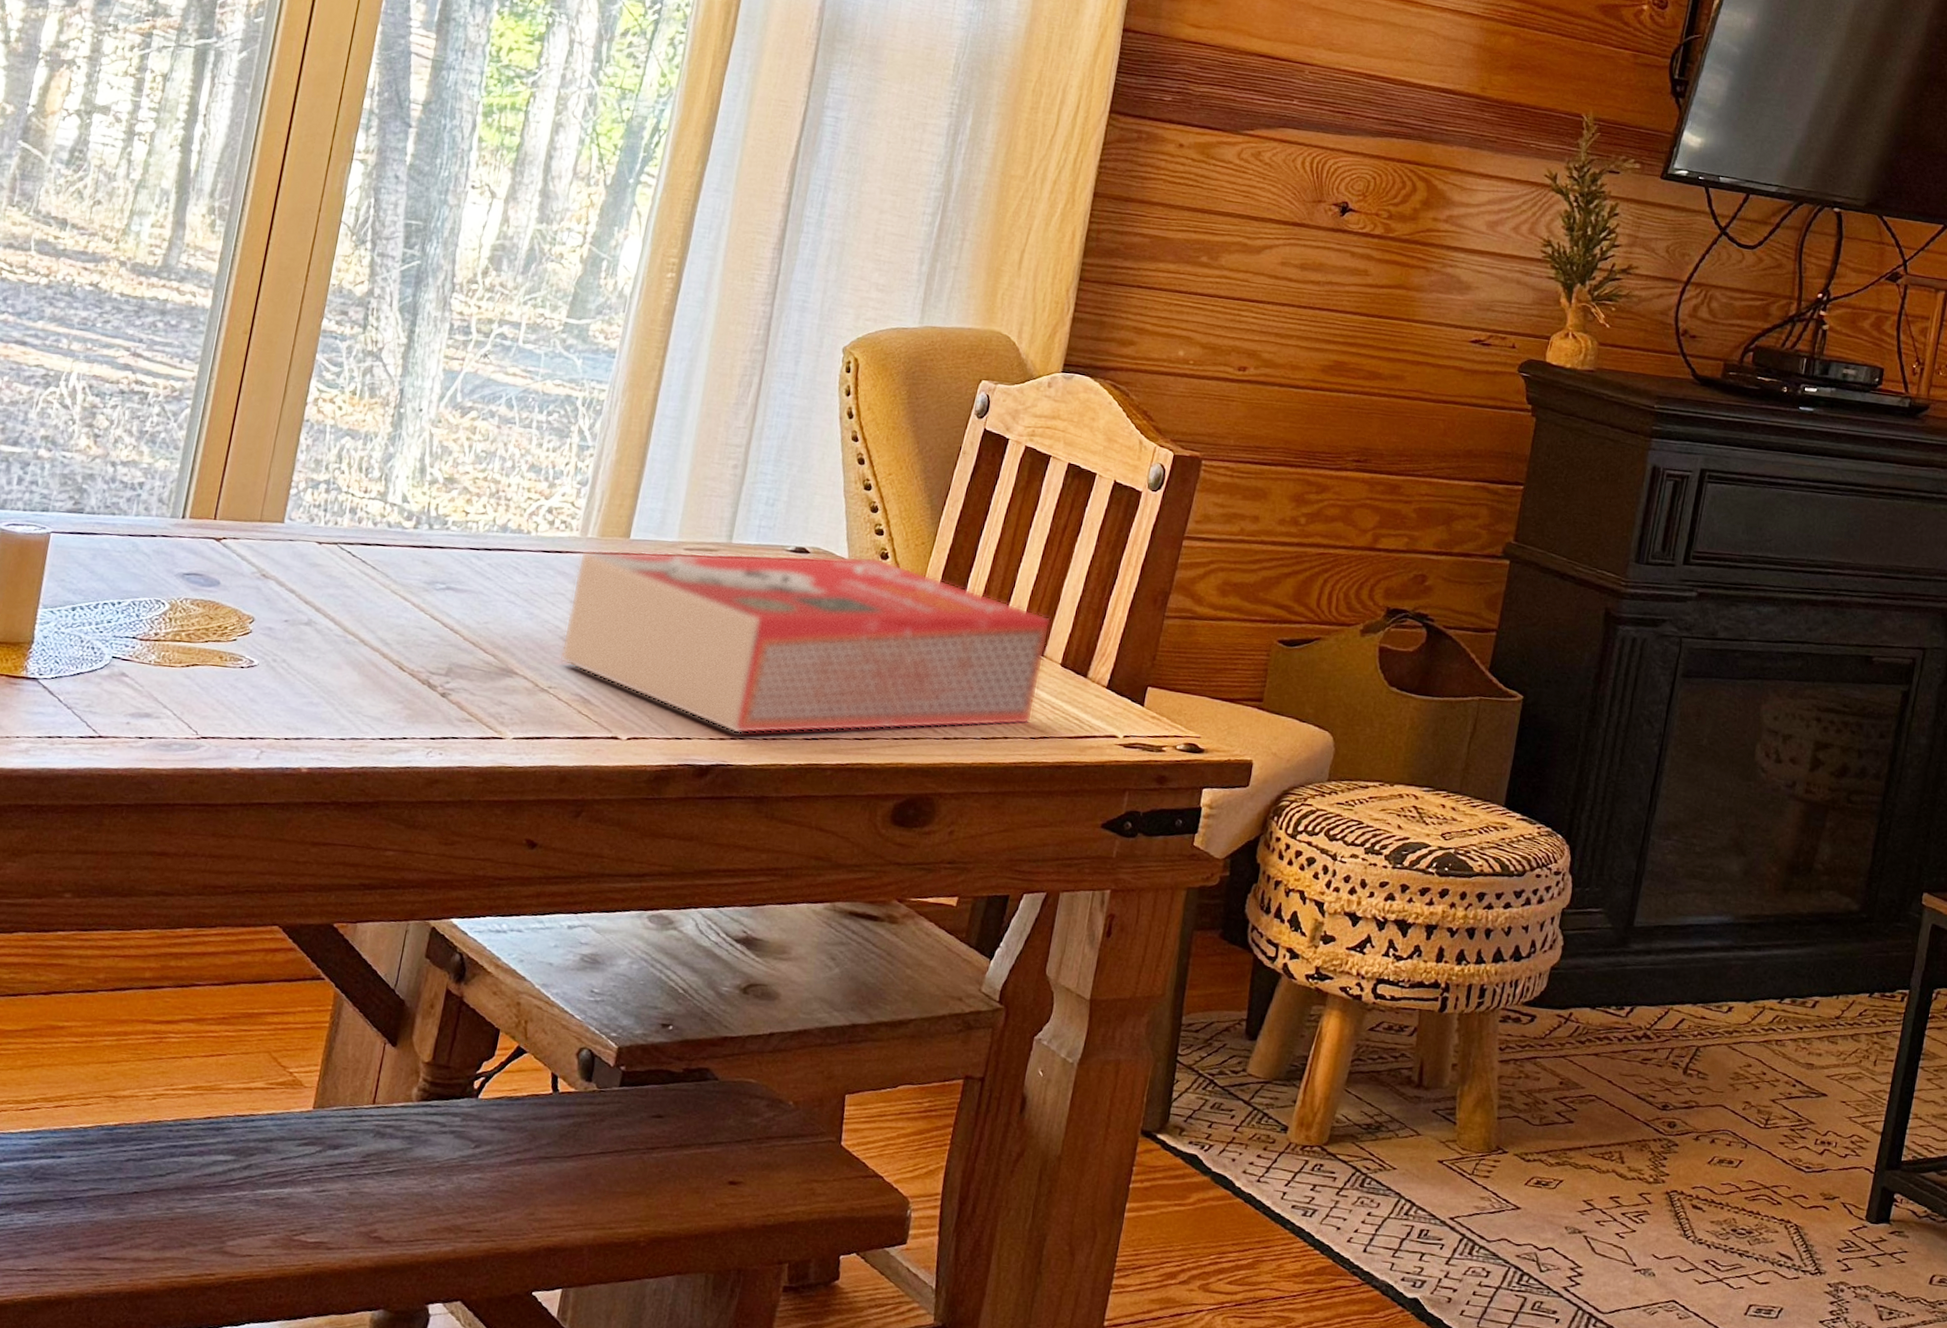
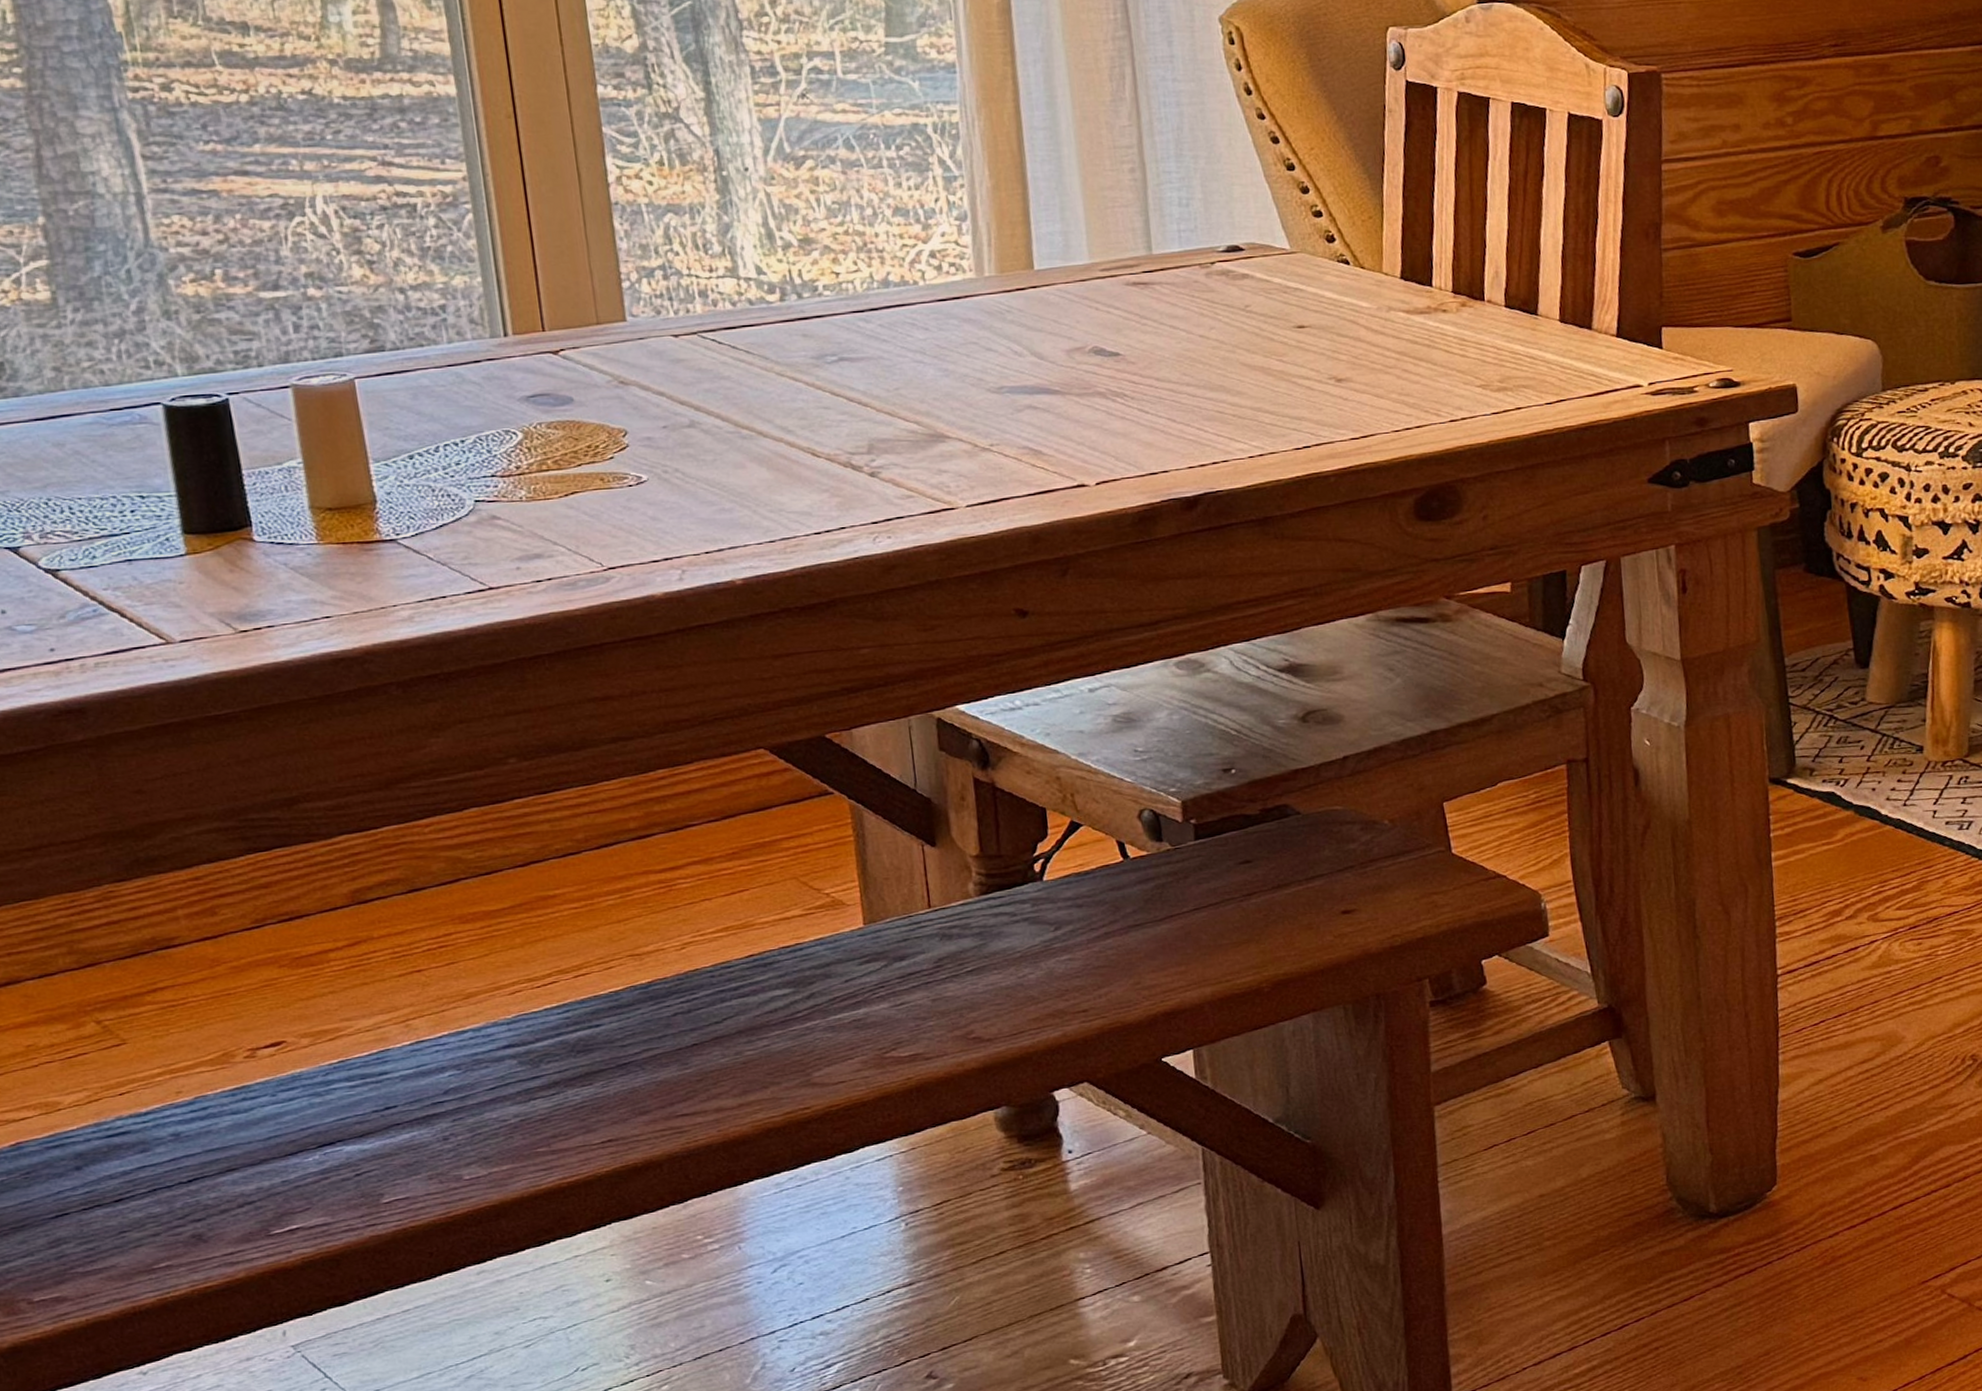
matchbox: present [559,550,1051,735] -> none [982,241,1543,458]

